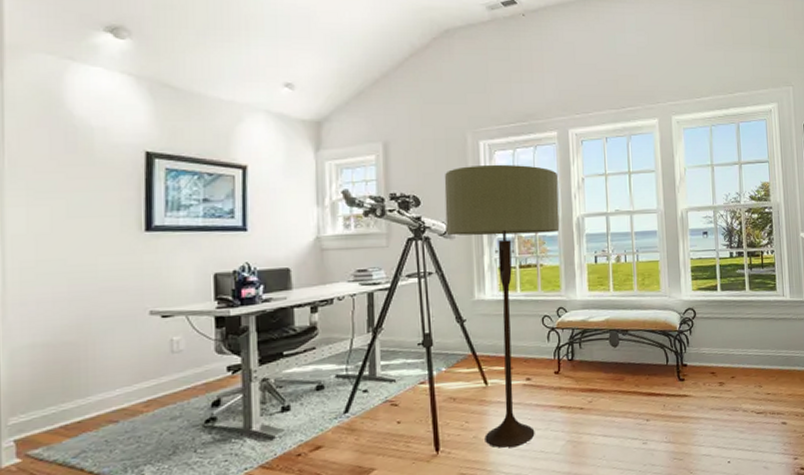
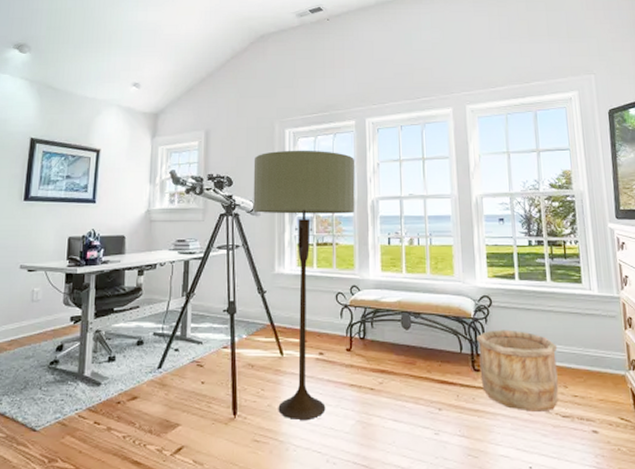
wooden bucket: none [682,339,754,412] -> present [477,329,559,412]

